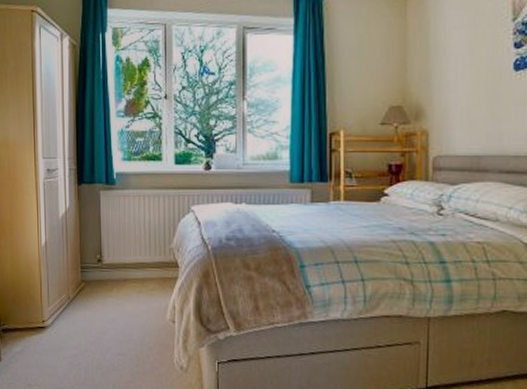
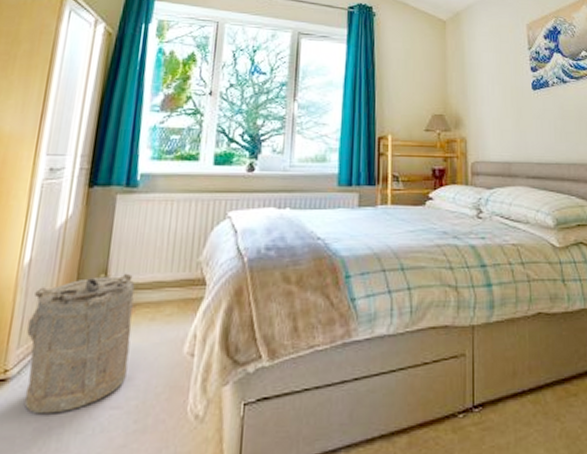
laundry hamper: none [52,255,126,354] -> present [25,273,135,415]

